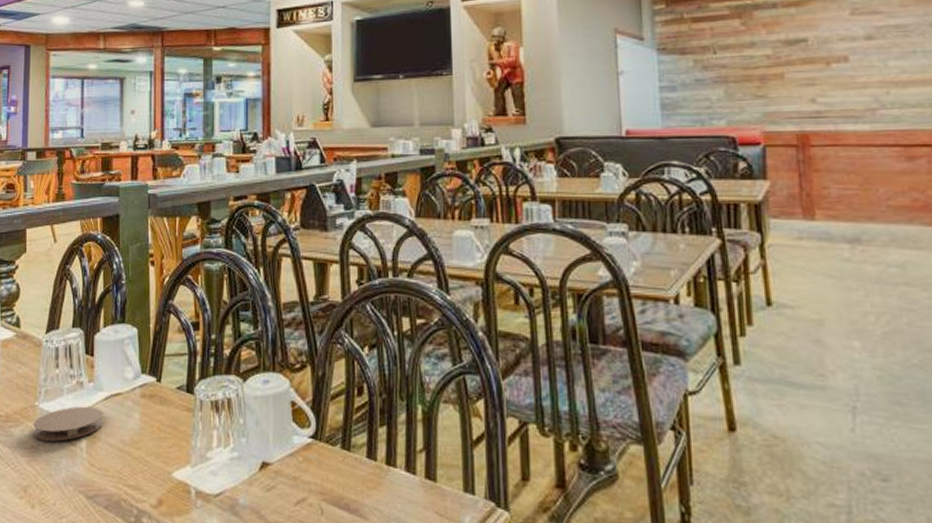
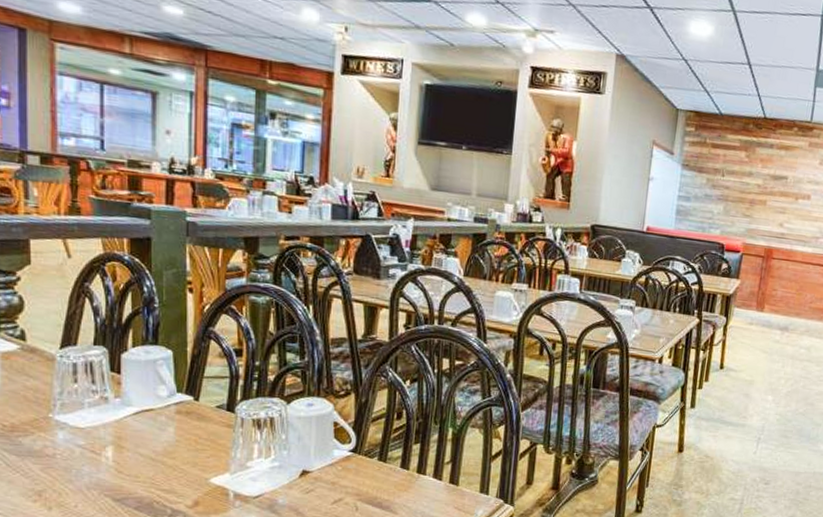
coaster: present [33,406,104,442] -> none [47,419,134,451]

